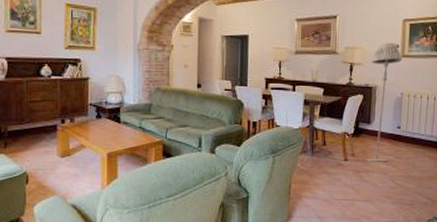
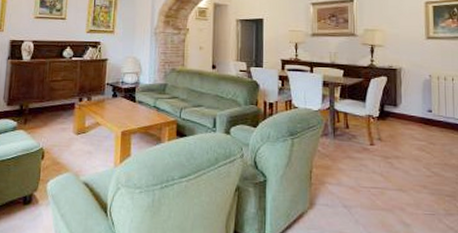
floor lamp: present [366,42,402,162] -> none [393,24,428,148]

